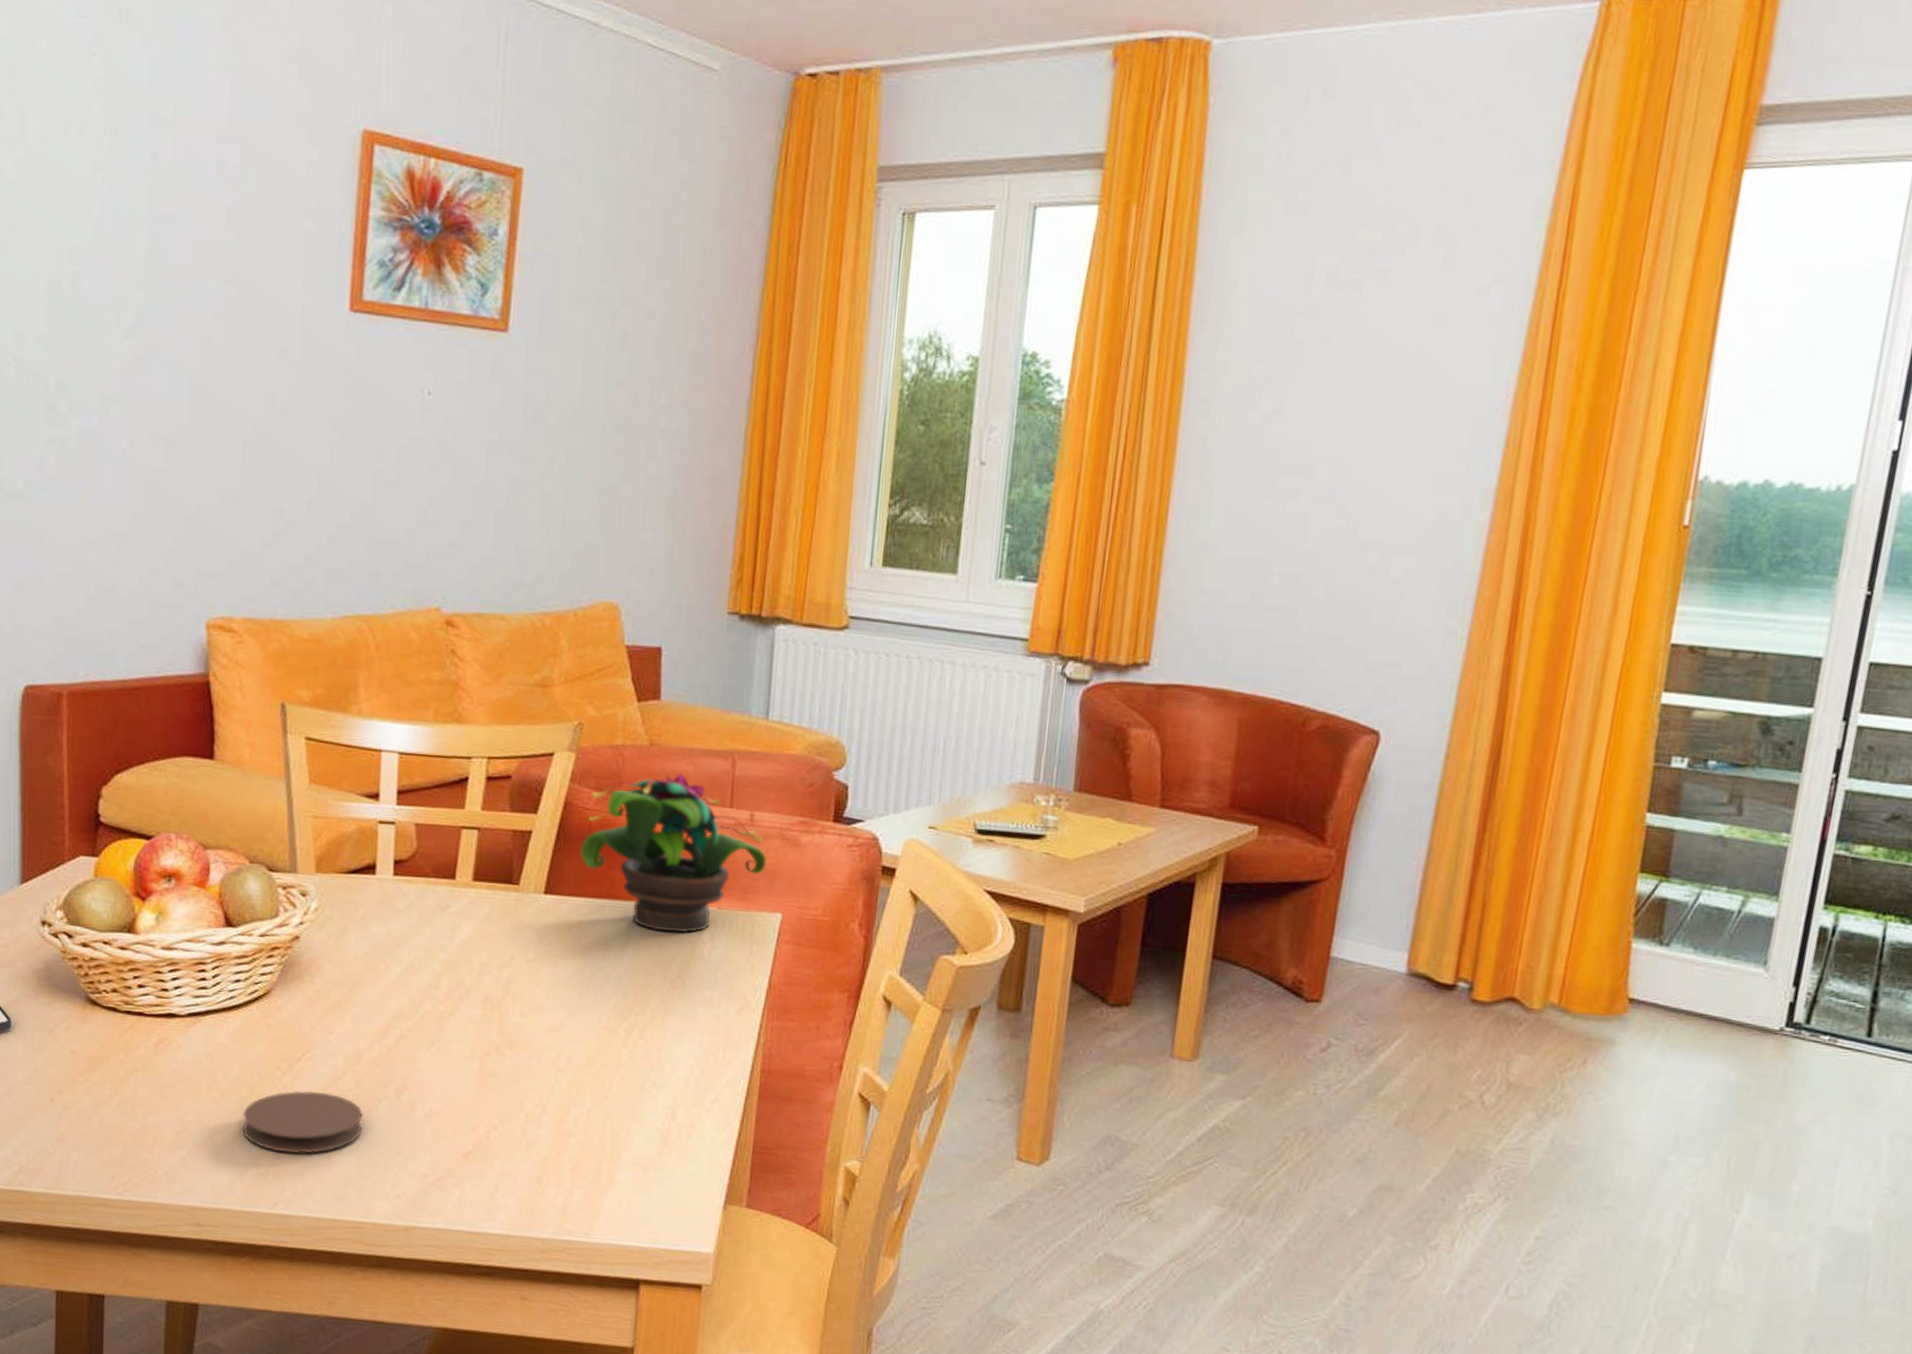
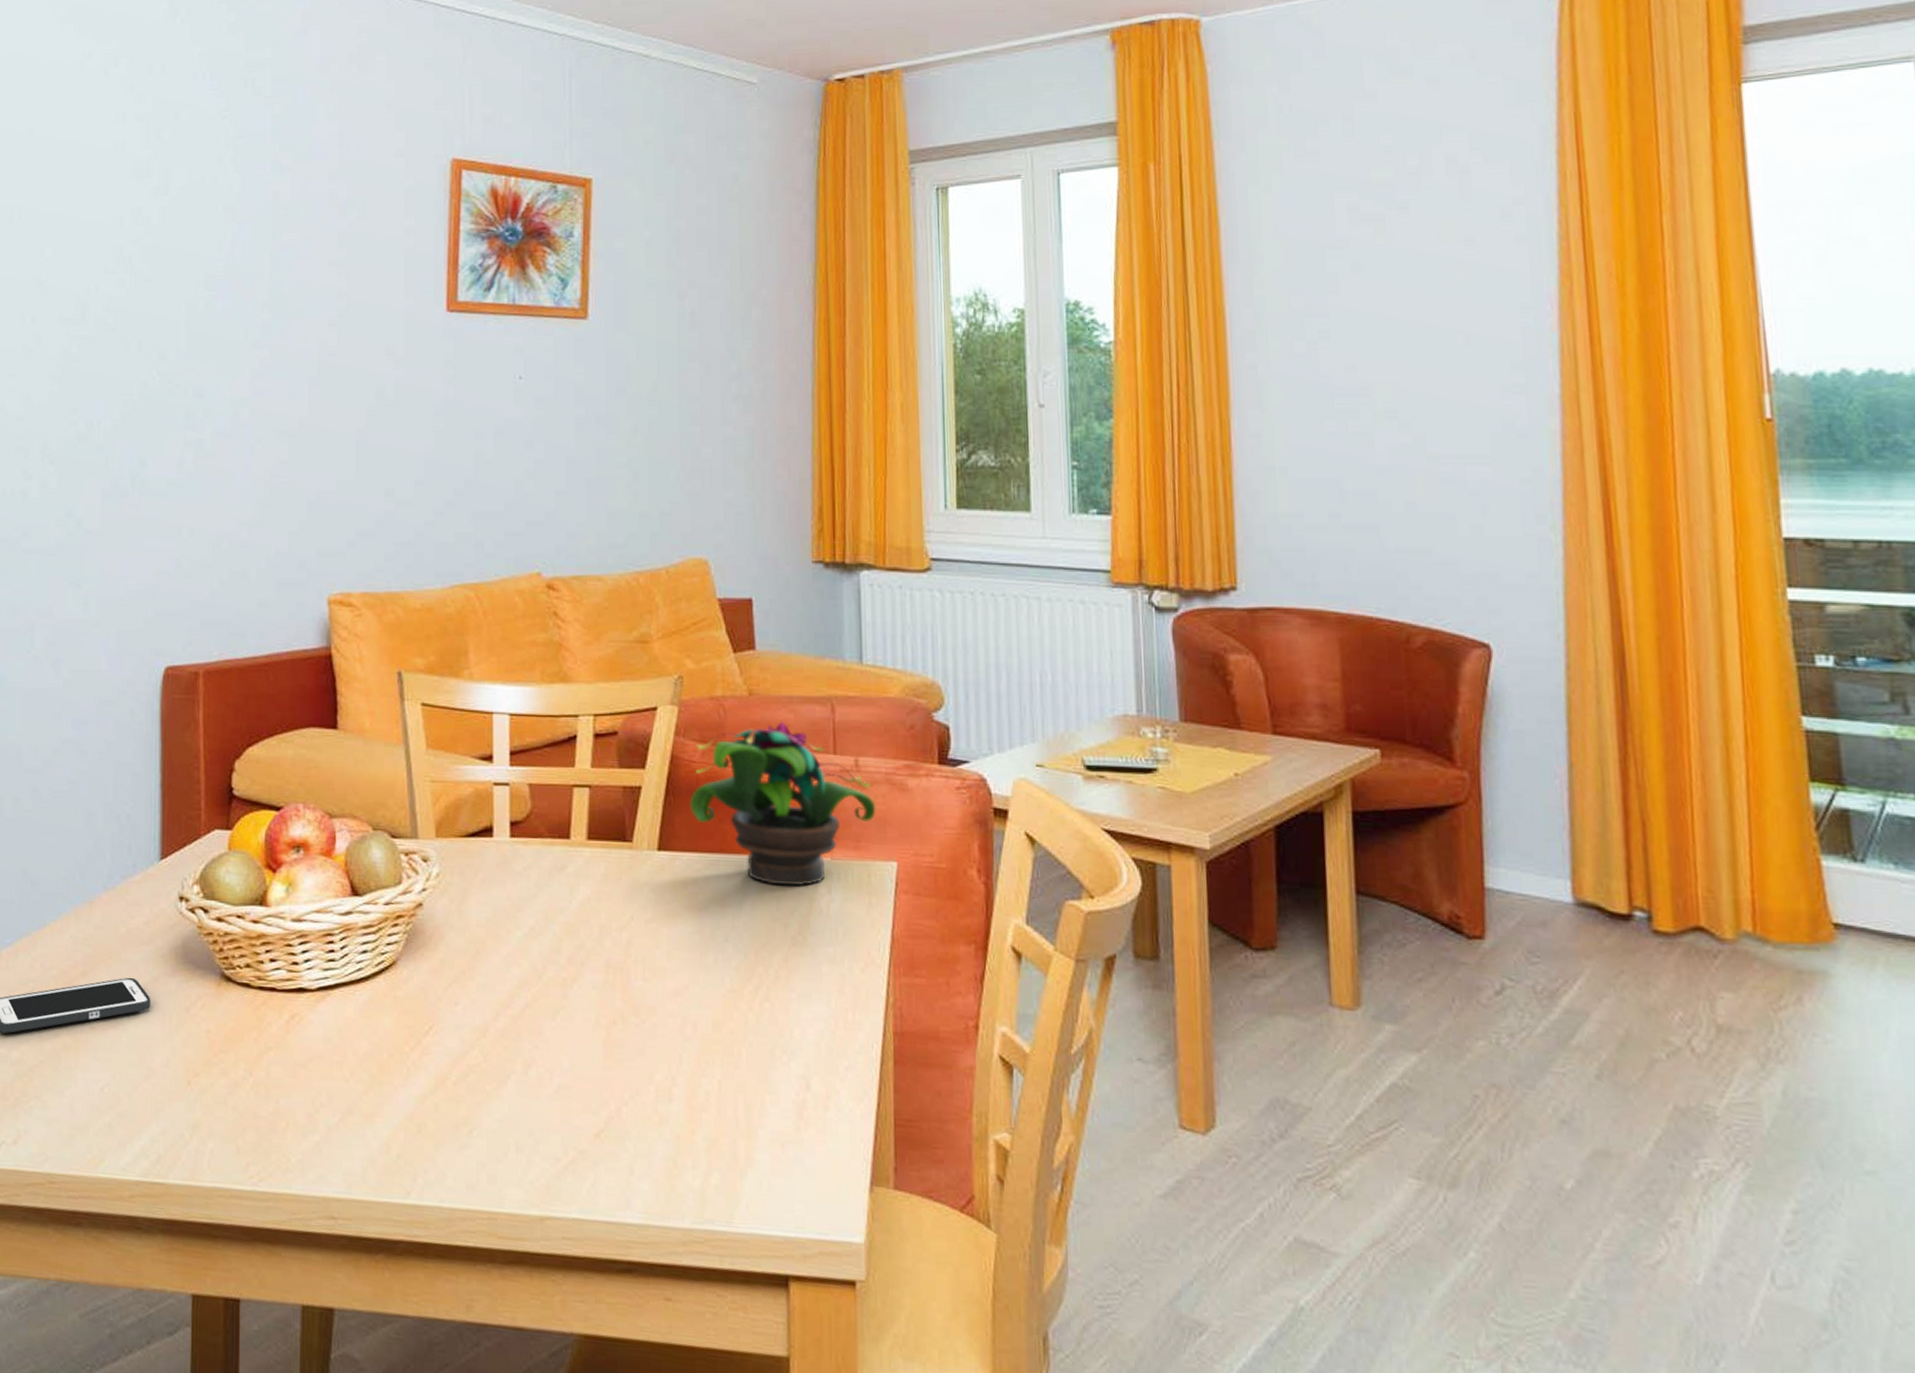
coaster: present [242,1090,363,1154] -> none [373,1066,492,1137]

